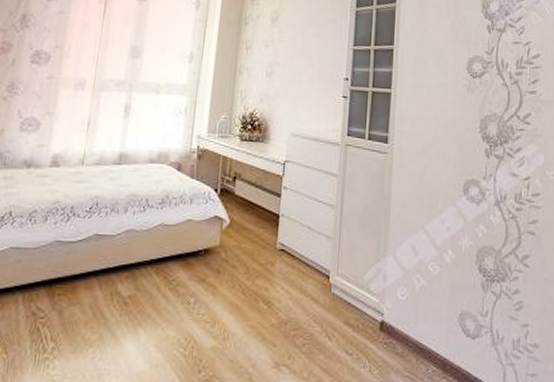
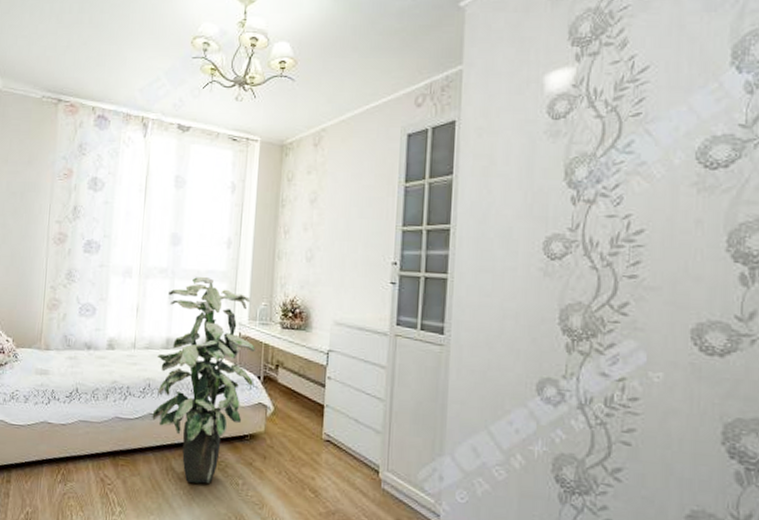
indoor plant: none [98,89,214,306] -> present [152,276,255,484]

